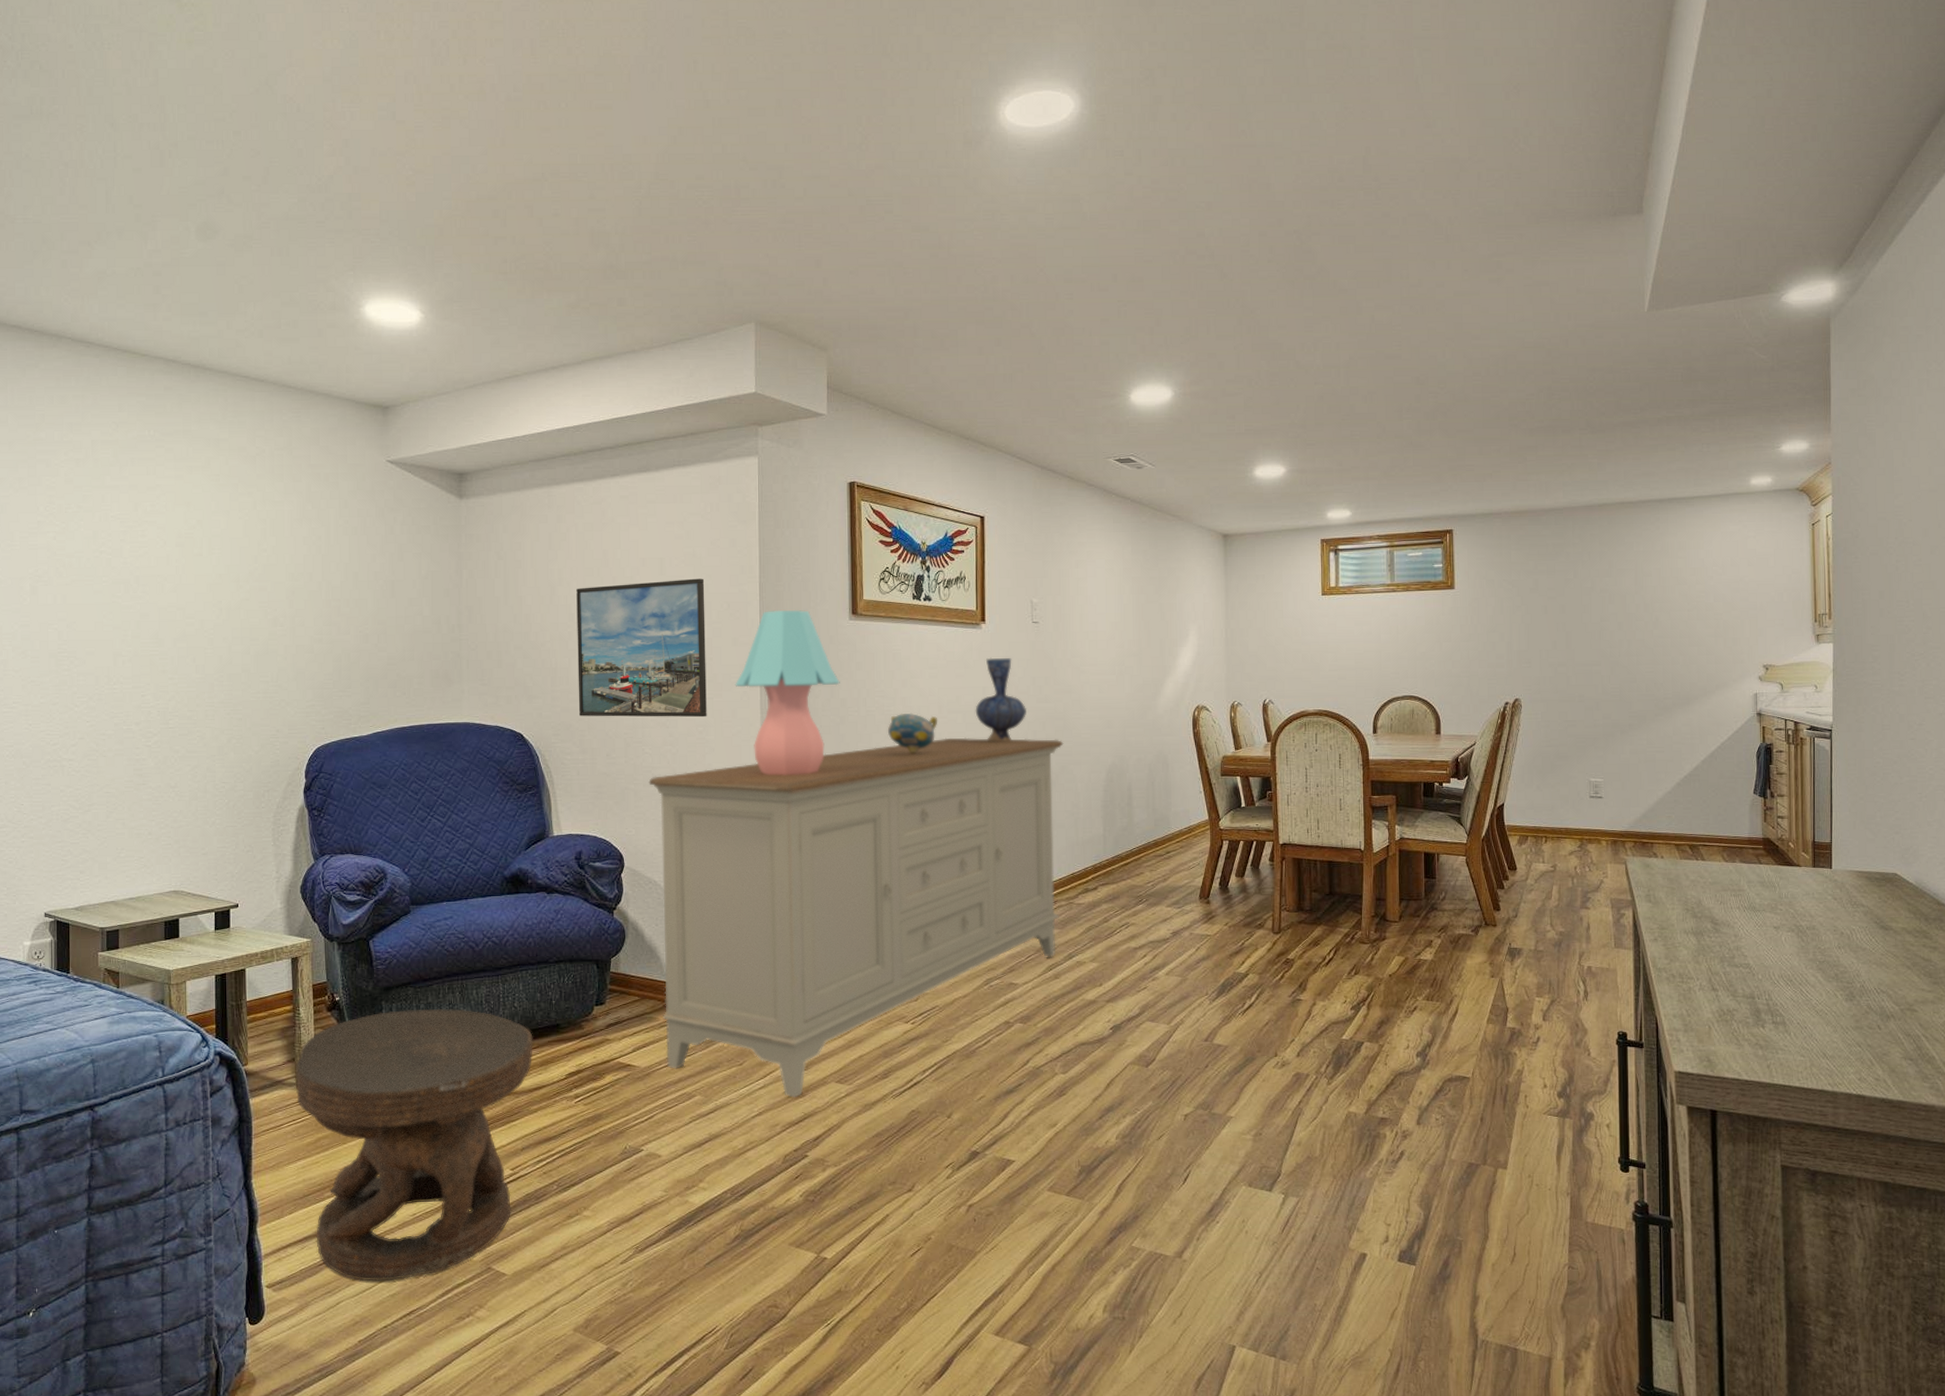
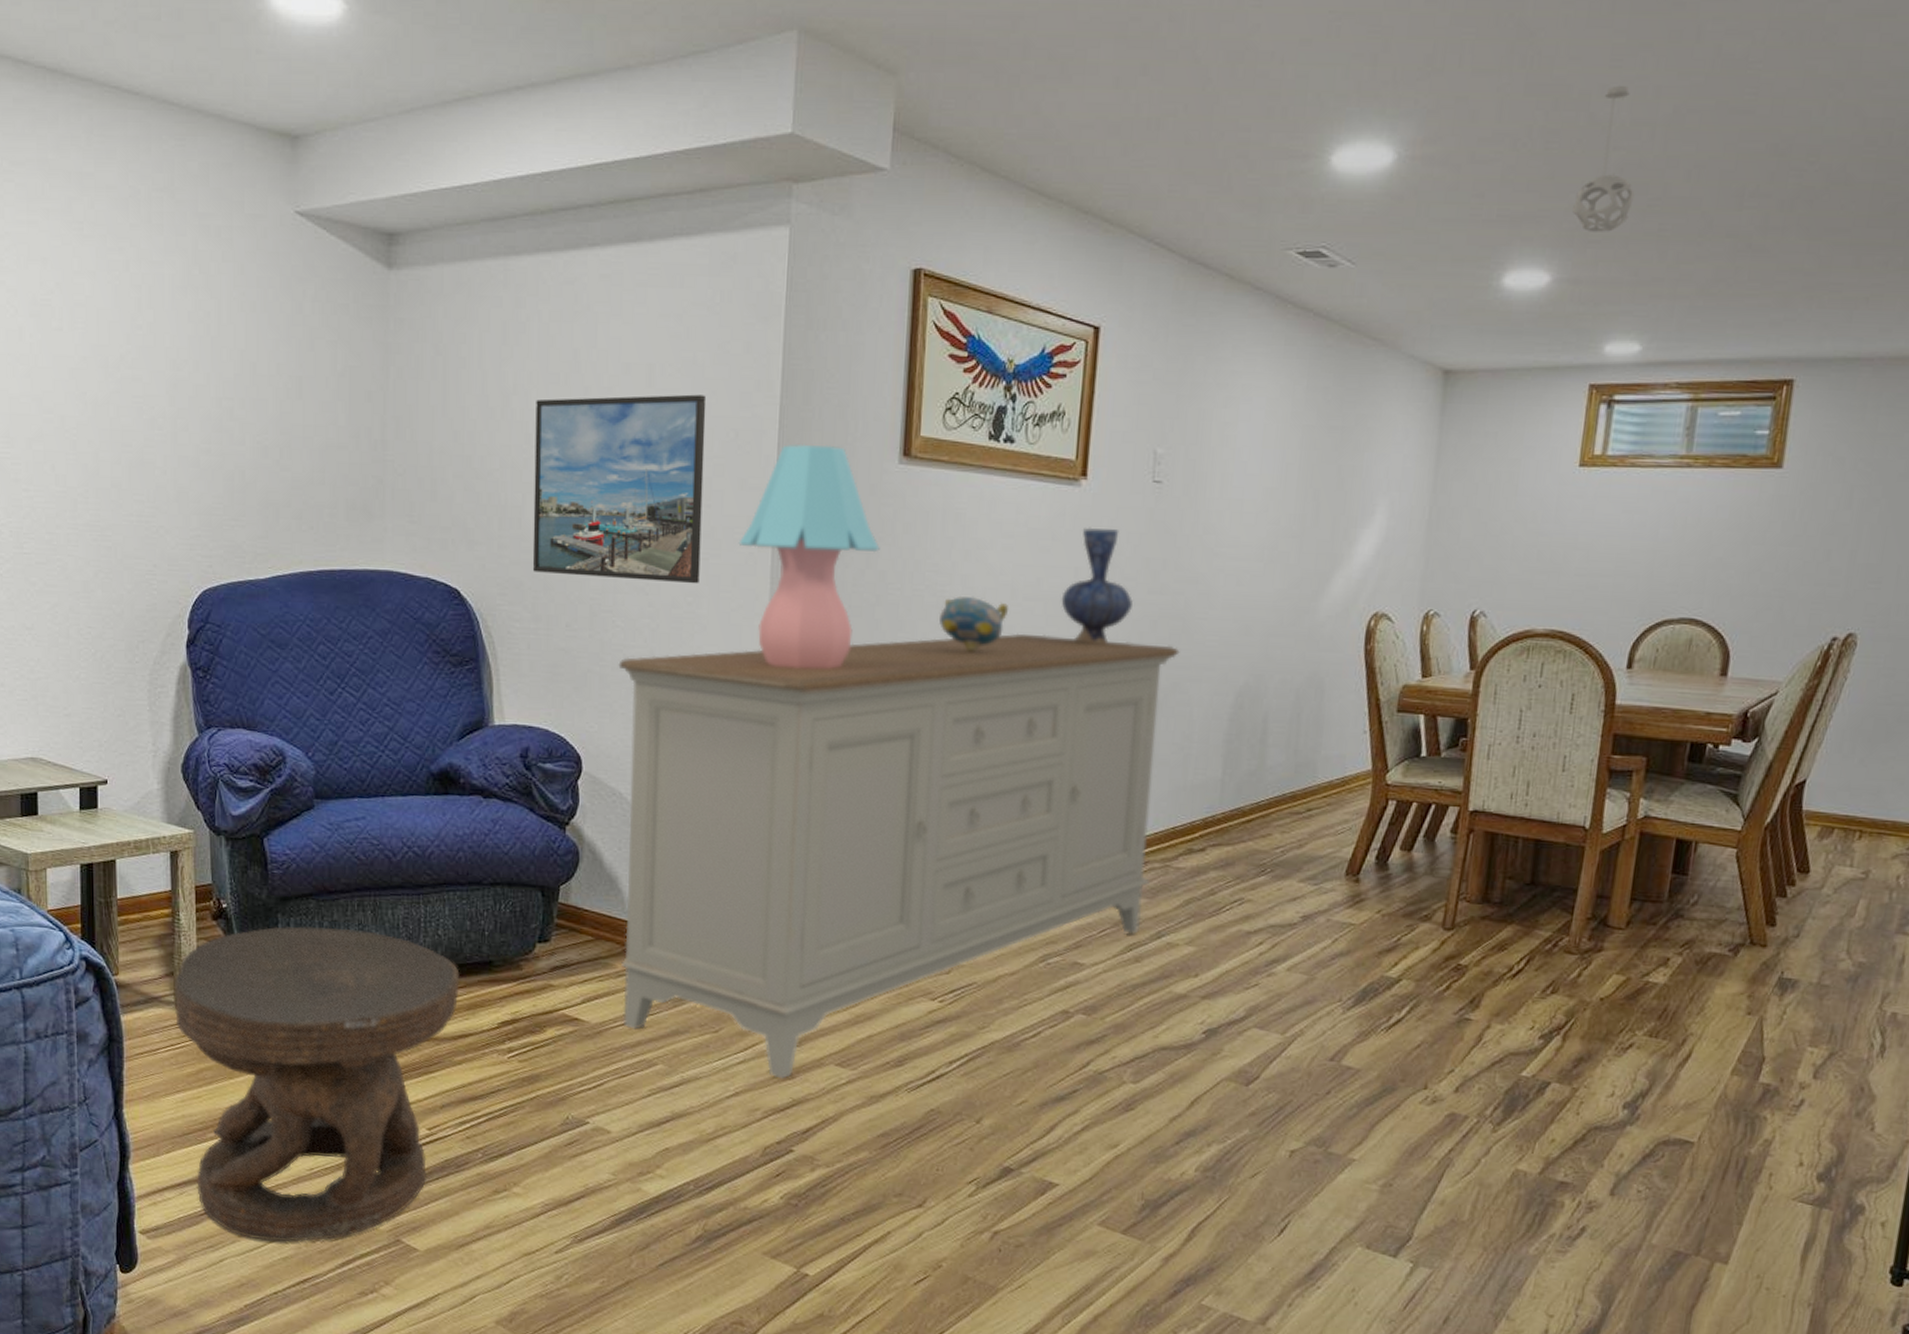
pendant light: none [1294,343,1332,438] -> present [1573,86,1635,232]

